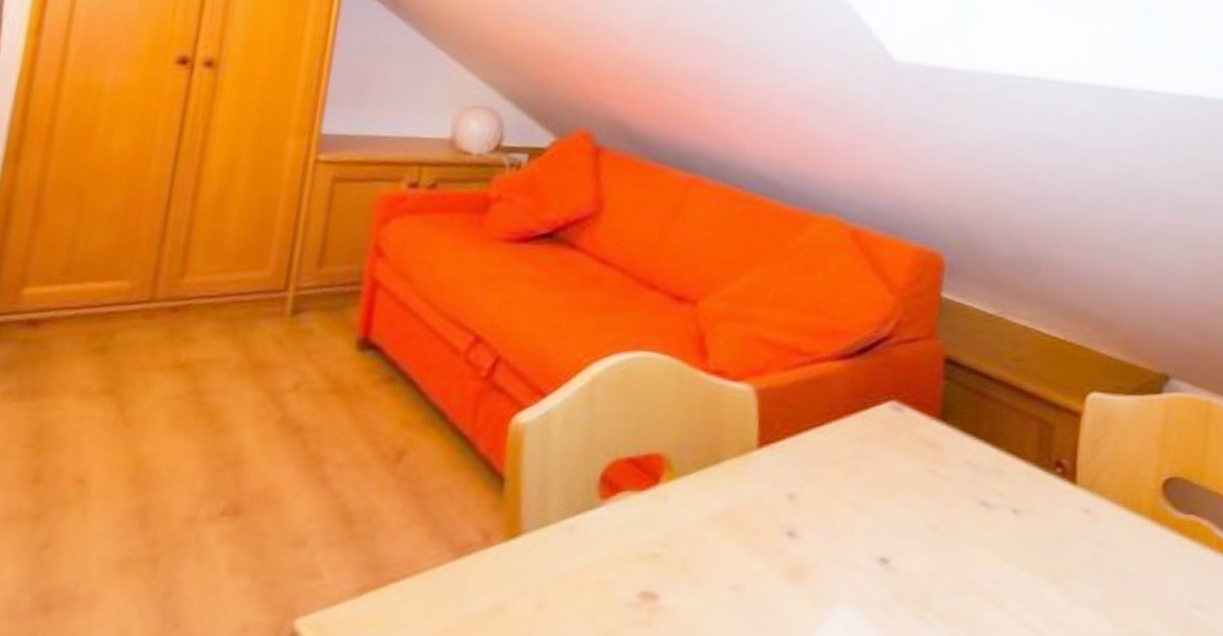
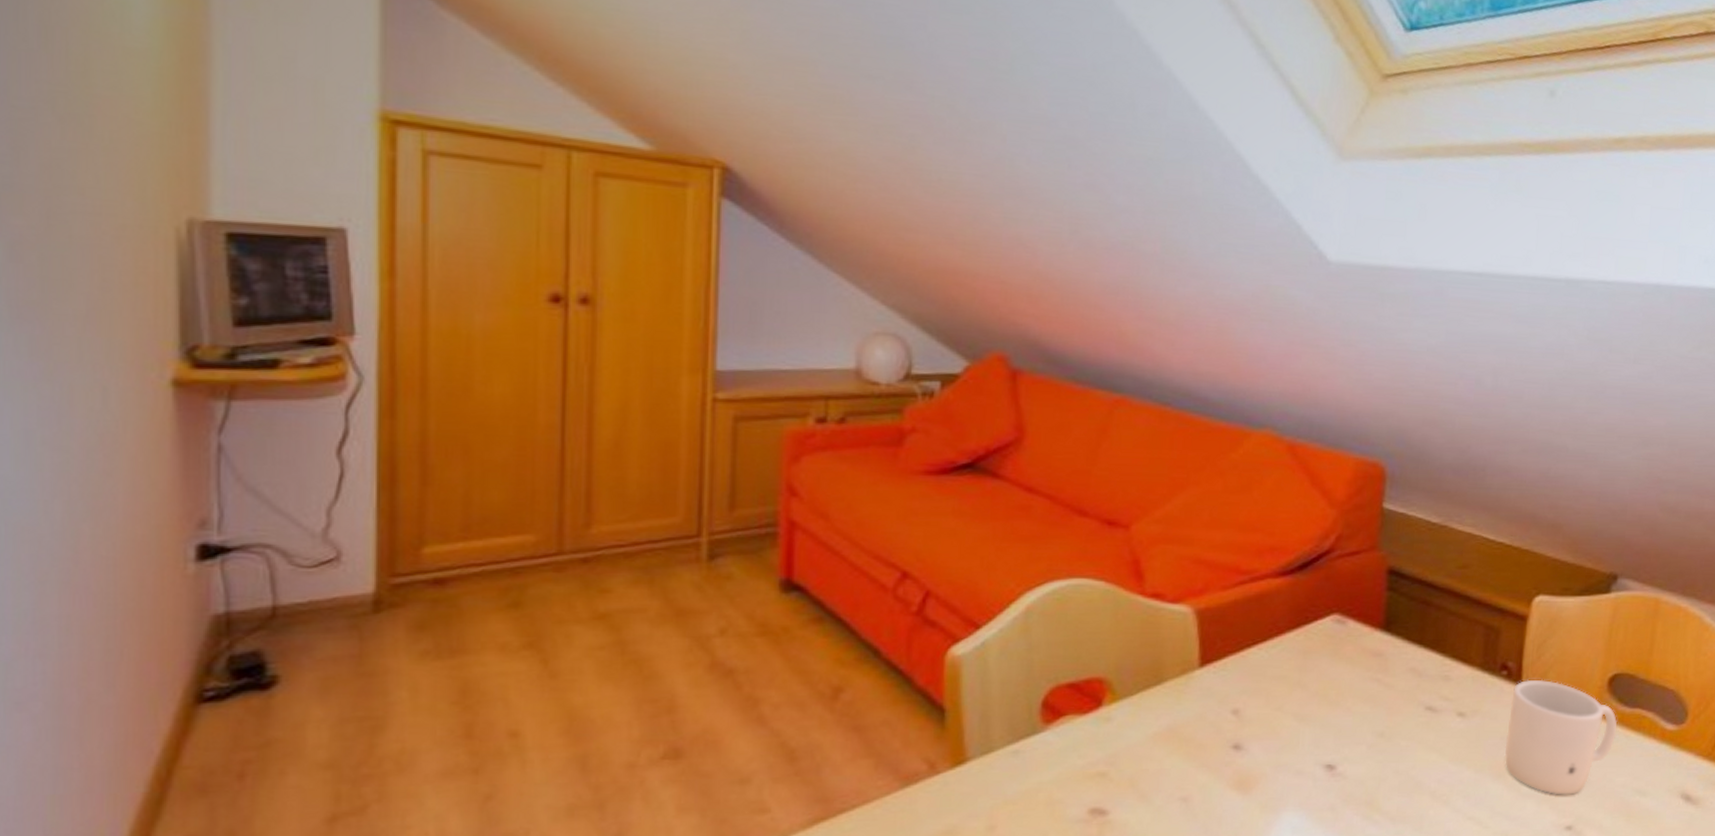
mug: none [1059,478,1173,604] -> present [1504,679,1618,795]

